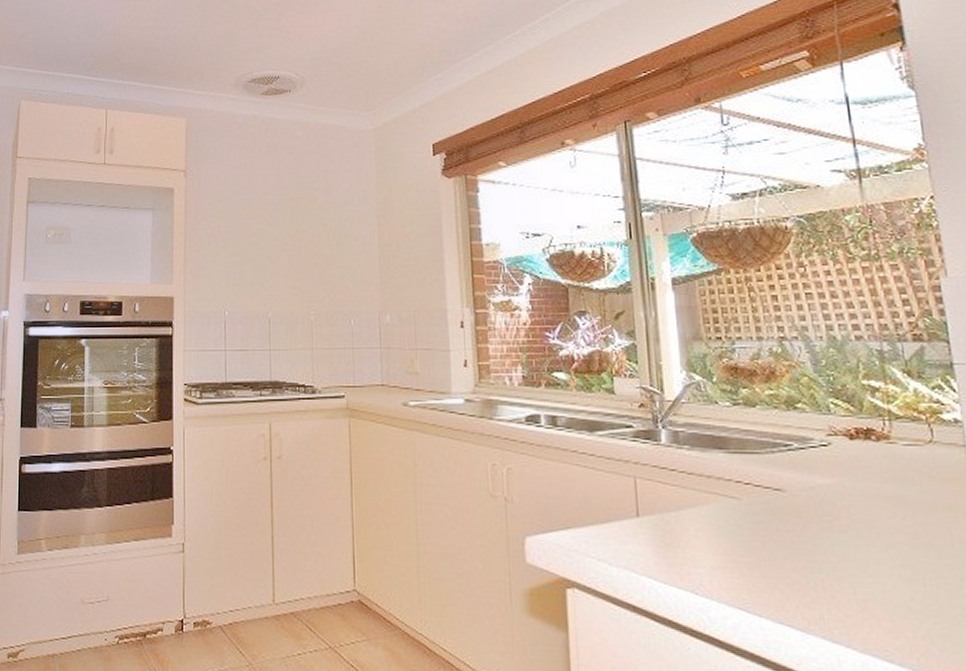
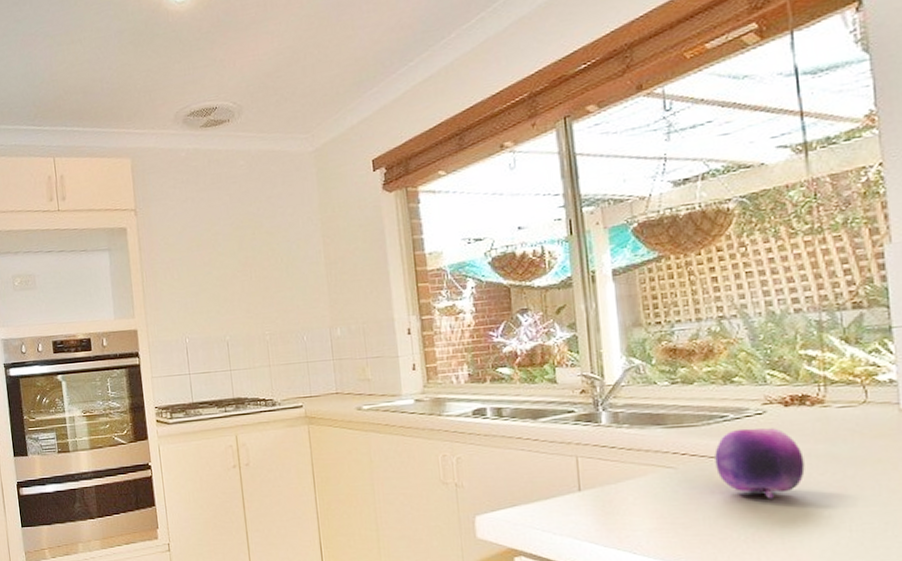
fruit: none [779,460,874,542] -> present [714,428,805,499]

